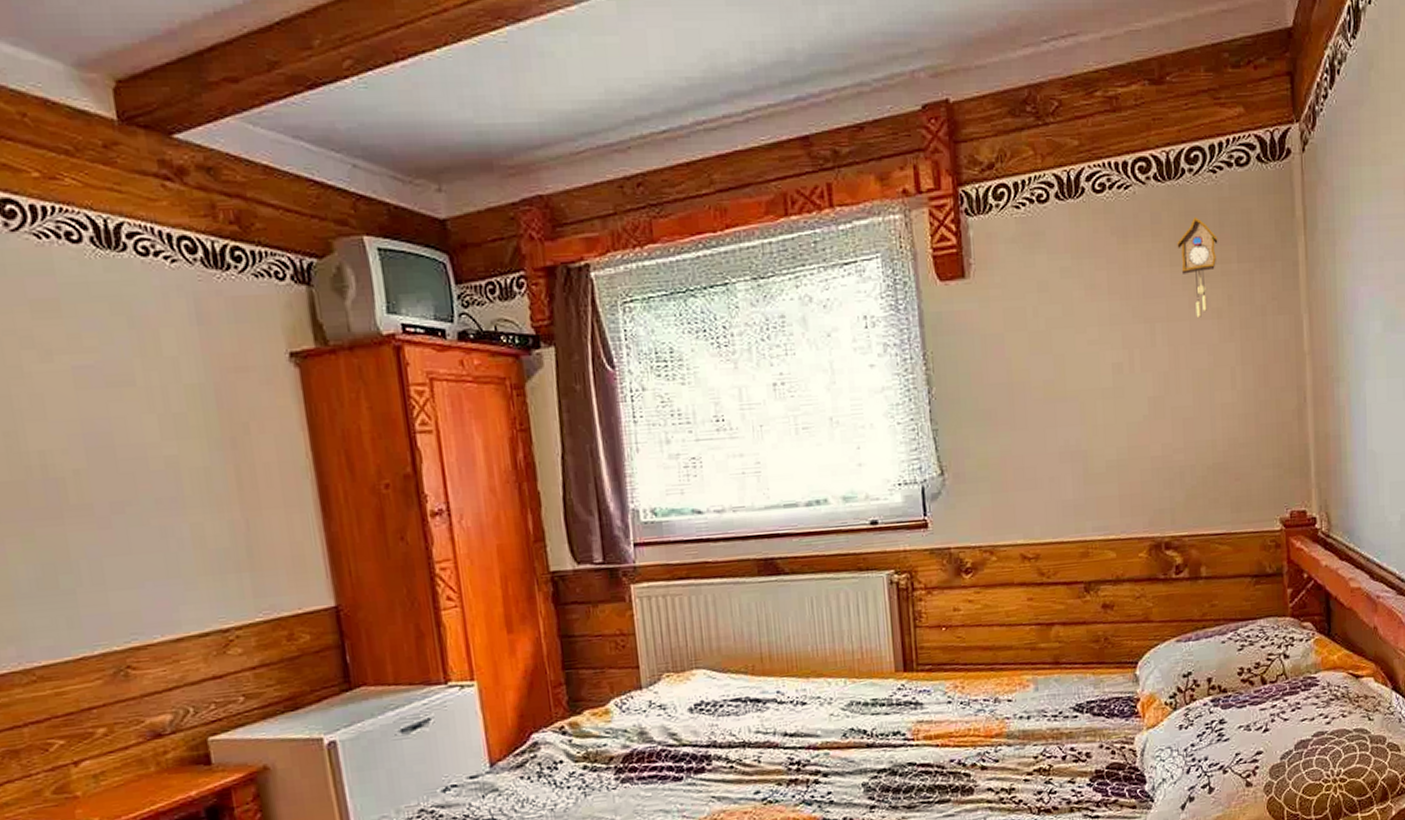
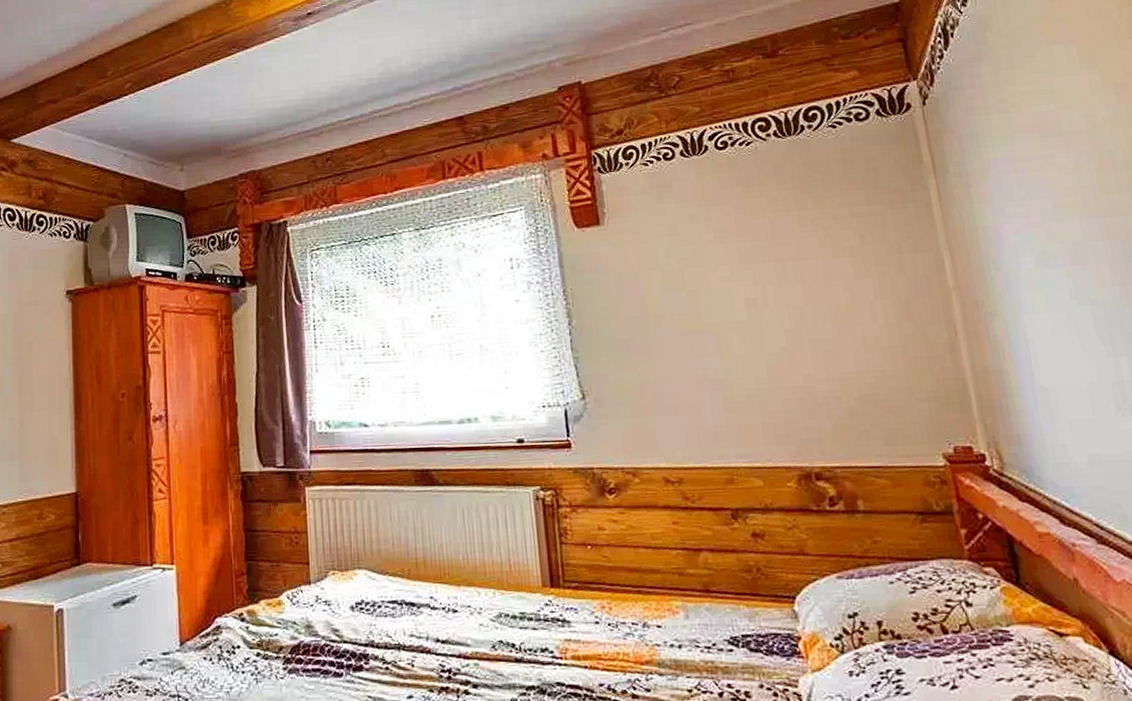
cuckoo clock: present [1177,216,1218,317] -> none [802,166,844,256]

